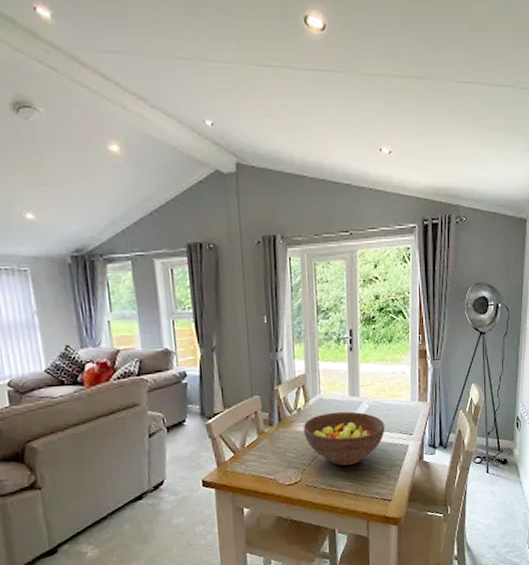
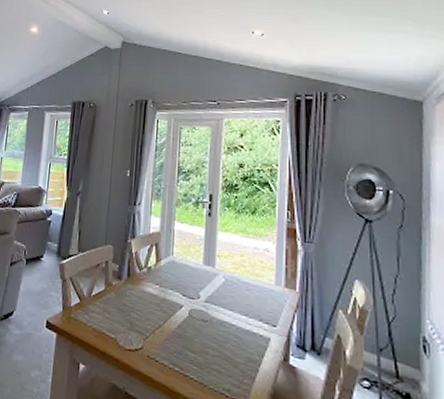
fruit bowl: present [303,411,385,466] -> none [151,278,242,346]

